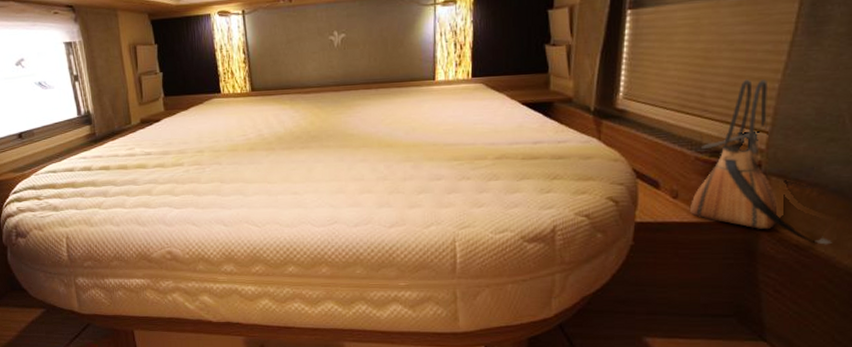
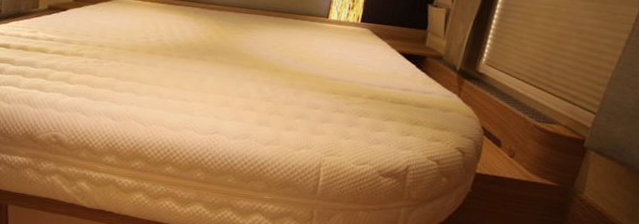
tote bag: present [690,79,832,245] -> none [522,65,628,216]

